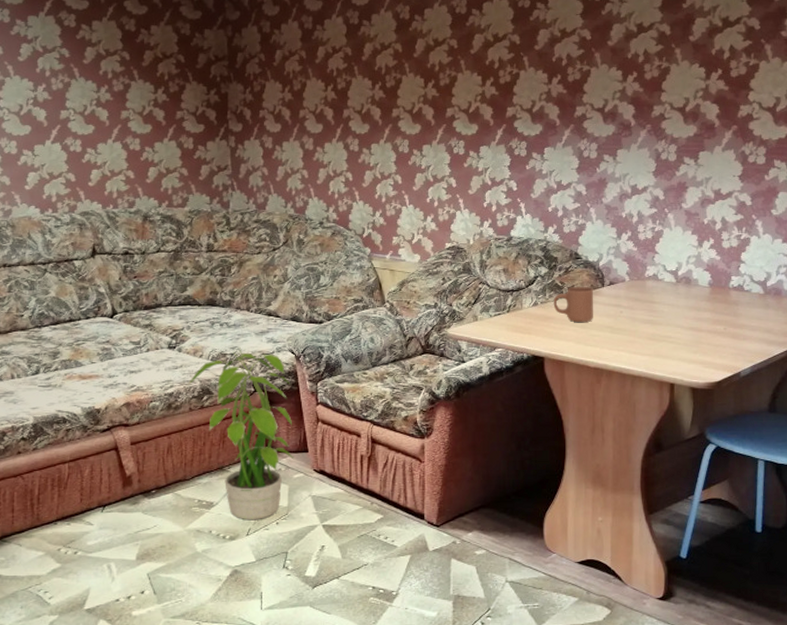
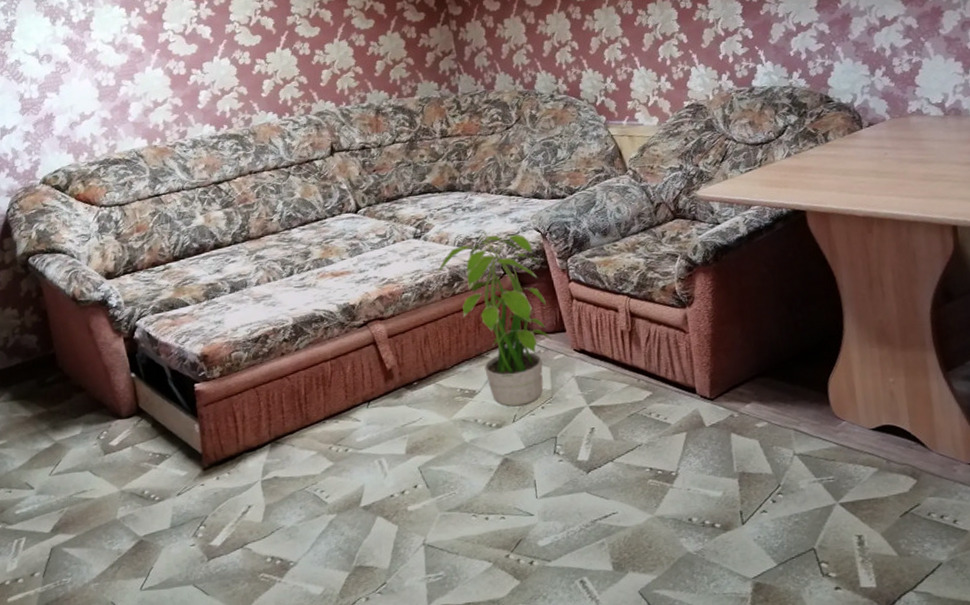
mug: present [553,286,594,322] -> none [807,130,855,170]

